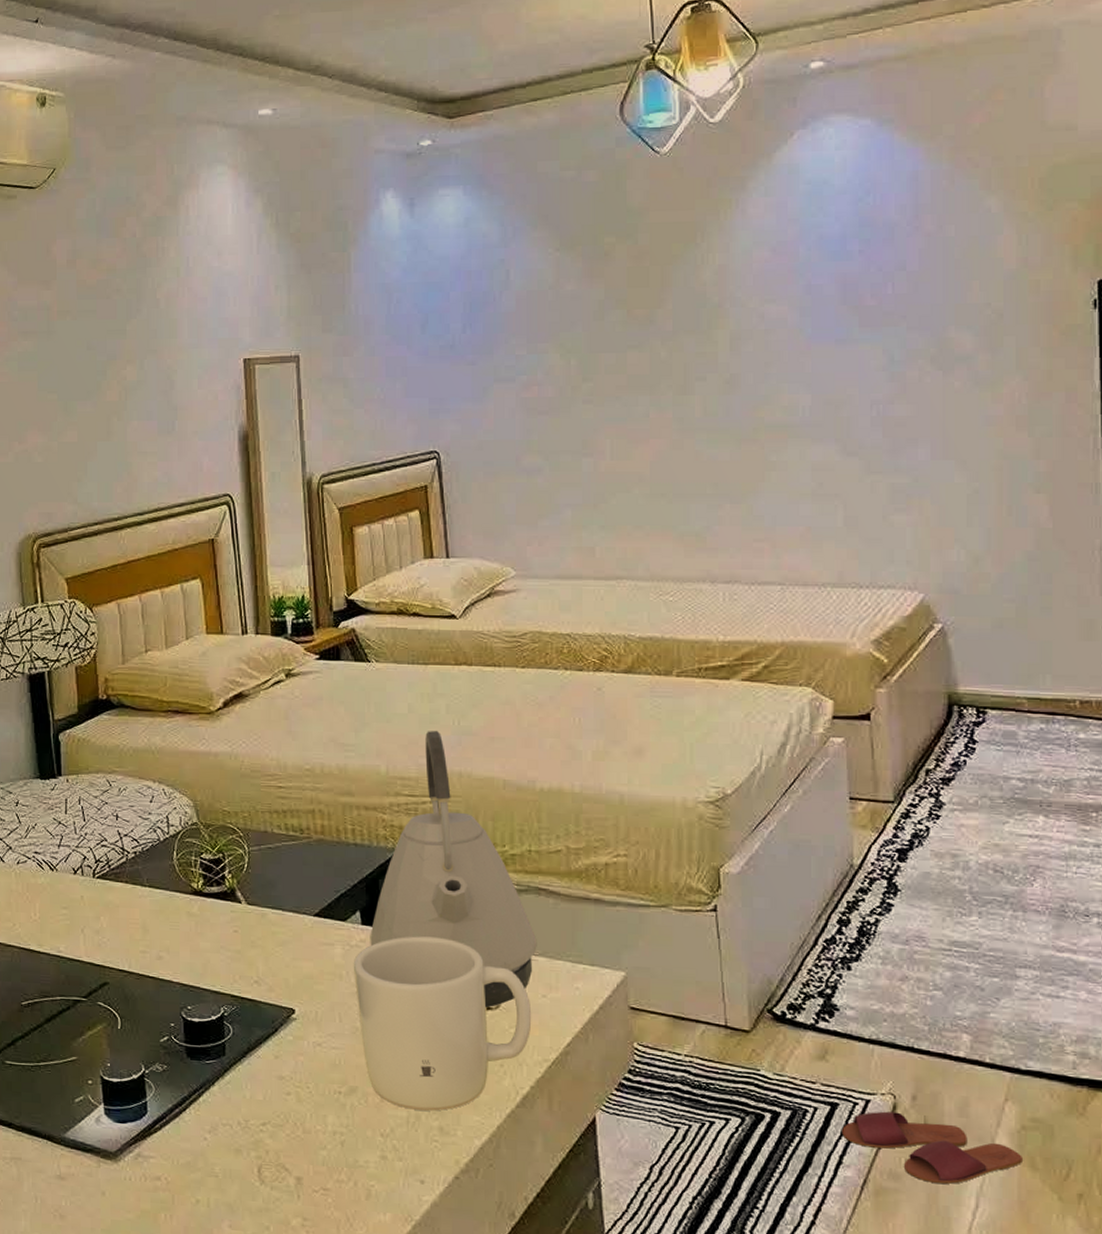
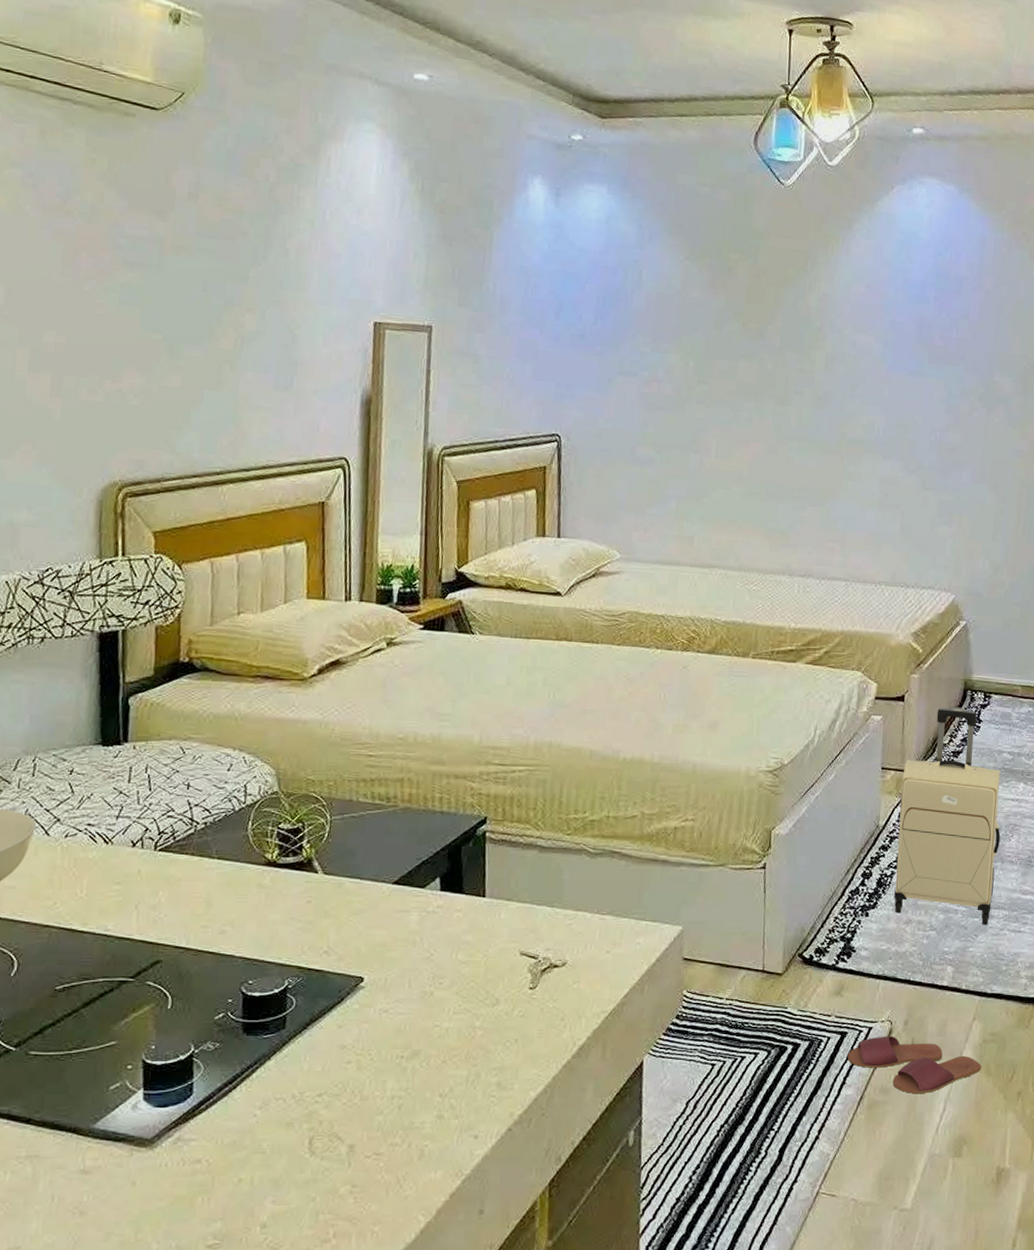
mug: present [353,936,532,1111] -> none [427,900,595,1068]
kettle: present [370,731,537,1008] -> none [447,702,607,966]
suitcase: none [878,725,1018,987] -> present [894,706,1001,925]

